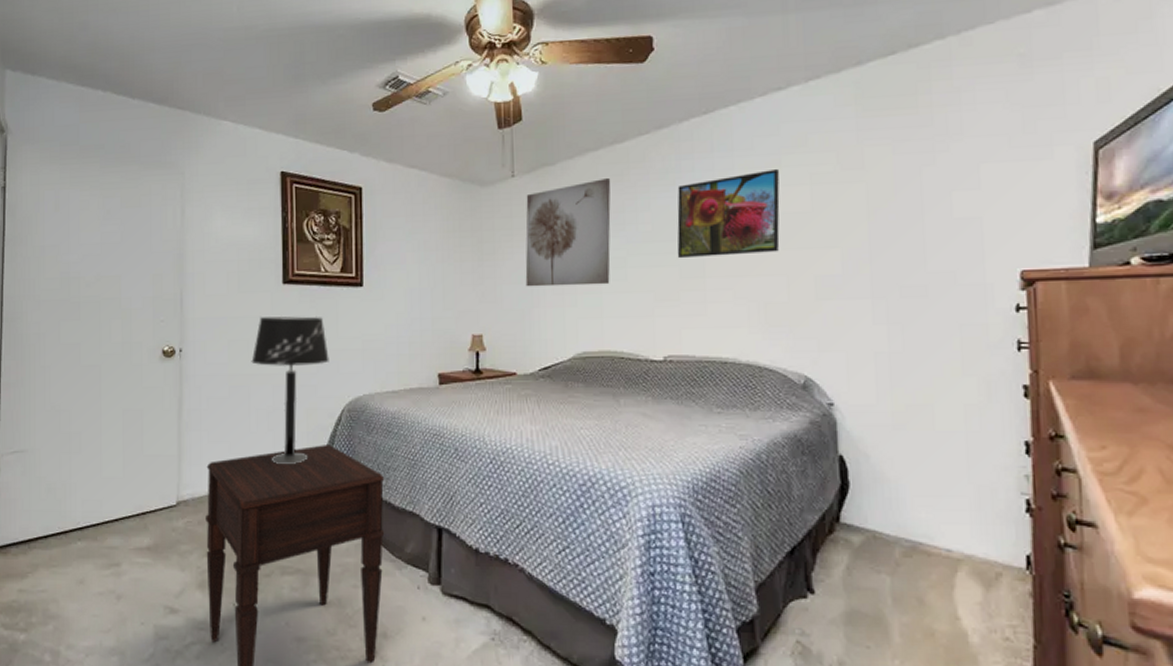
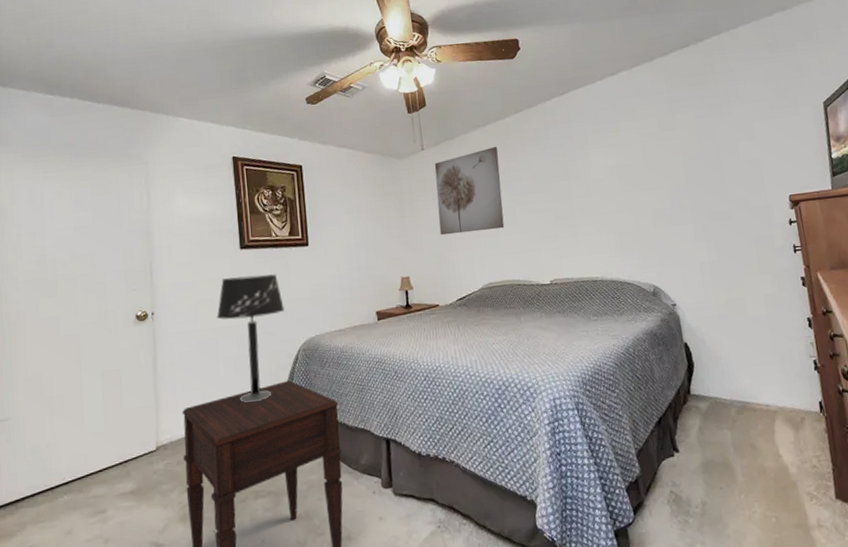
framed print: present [677,169,780,259] -> none [547,133,625,205]

